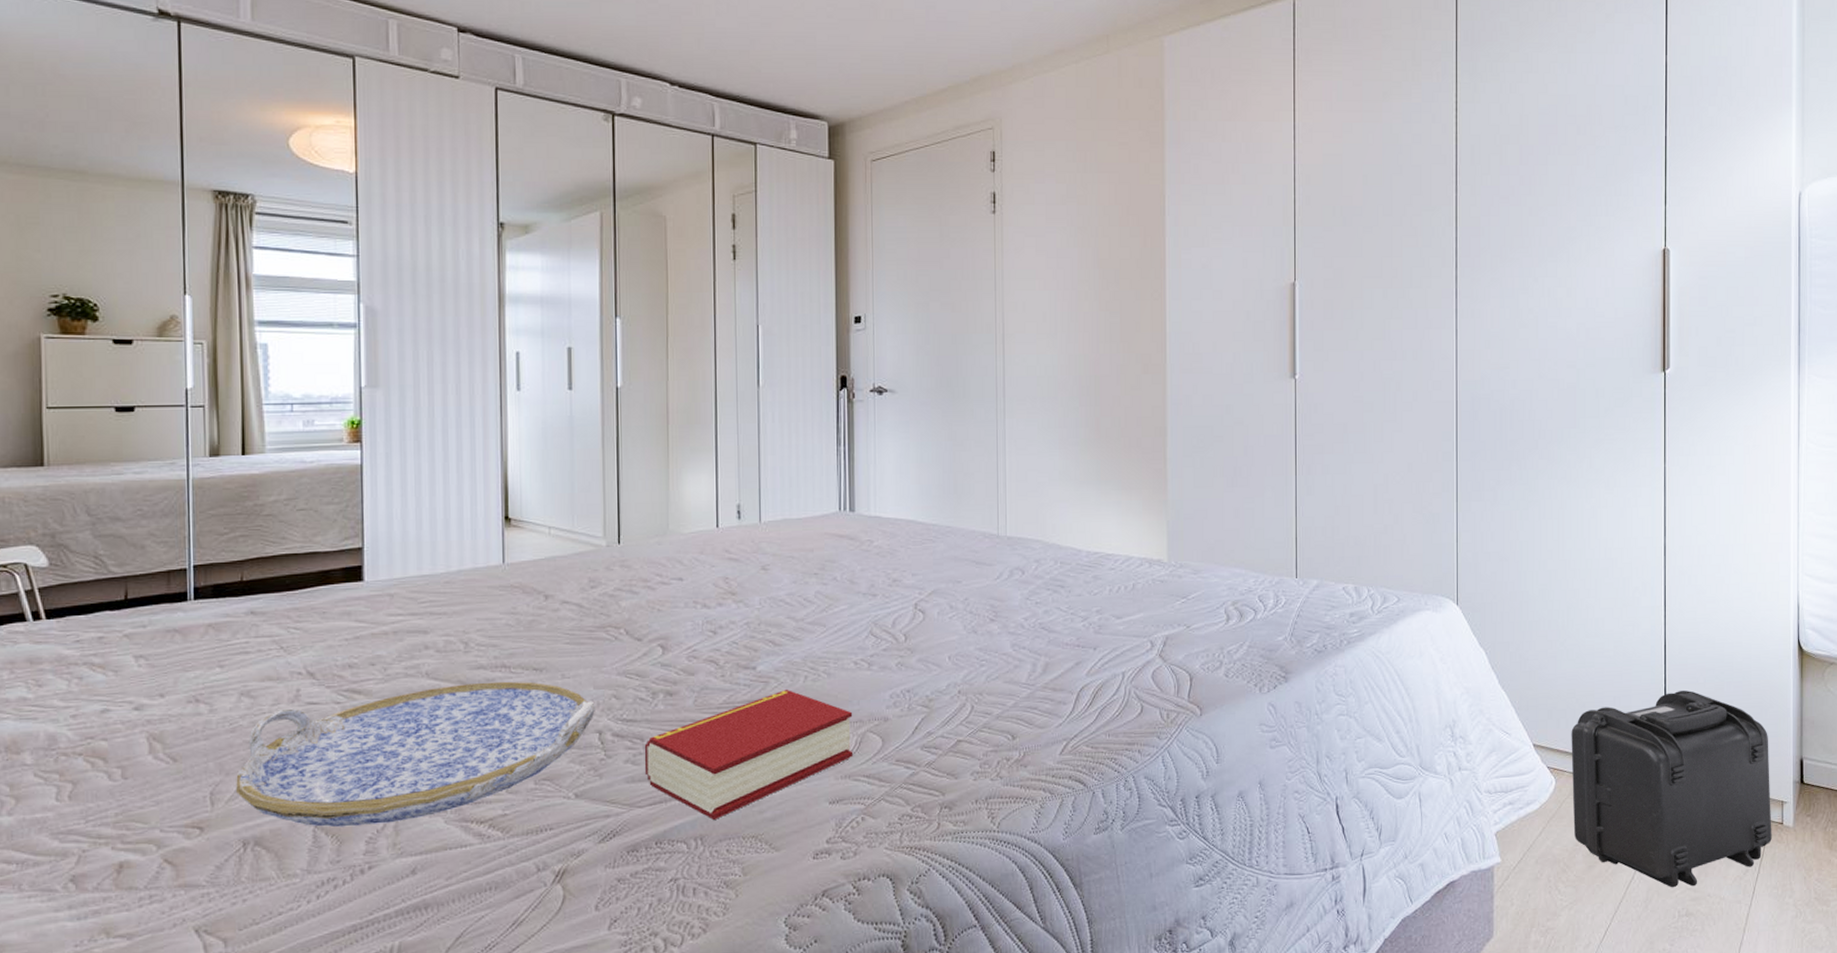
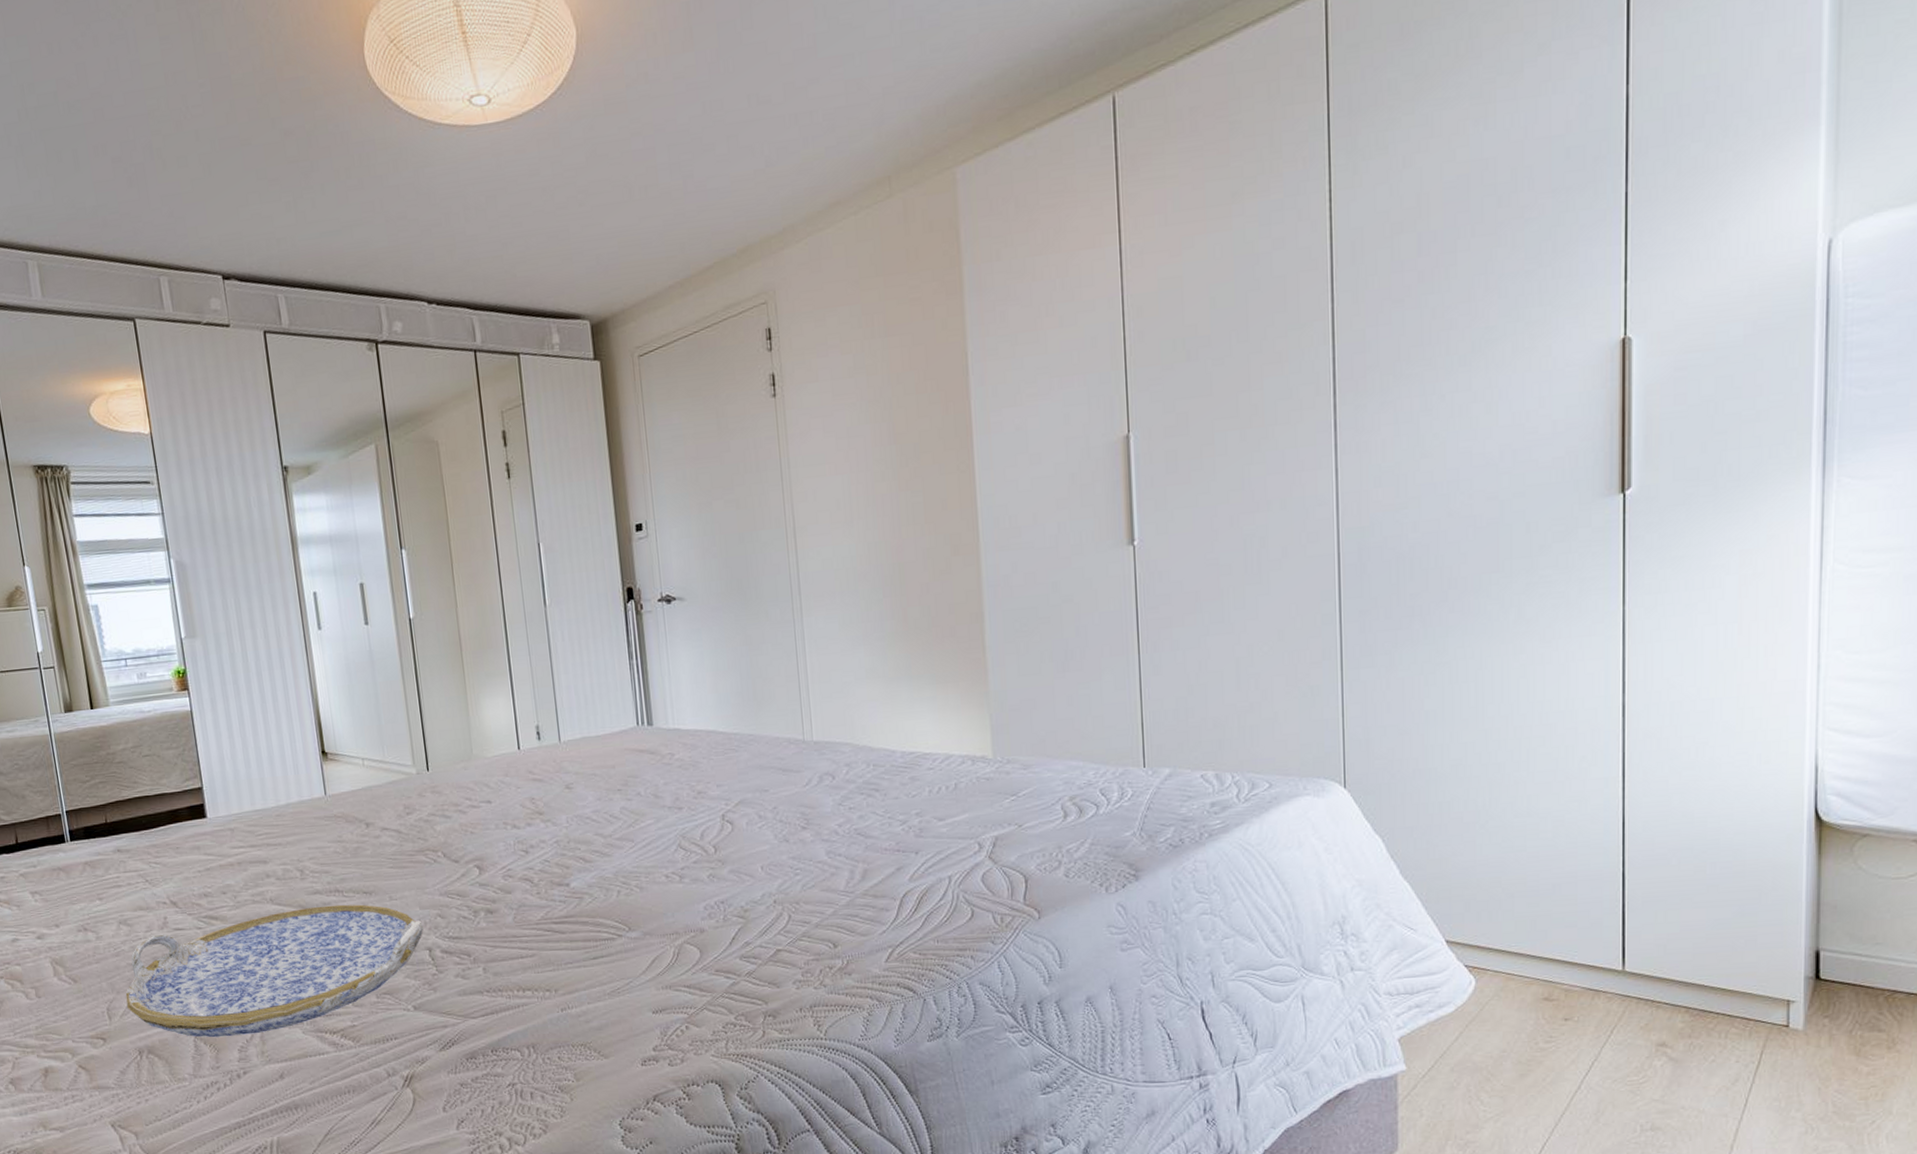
book: present [644,688,854,820] -> none [471,903,673,1029]
backpack: present [1571,690,1772,888] -> none [1496,873,1773,1099]

